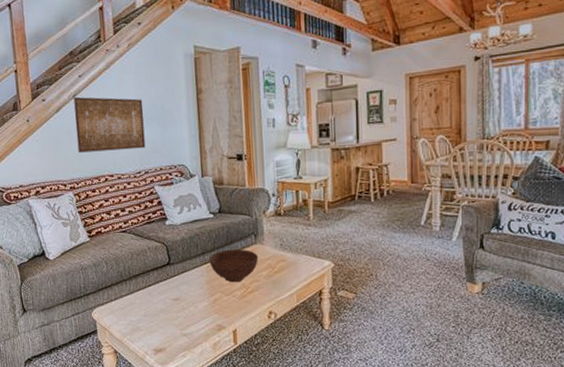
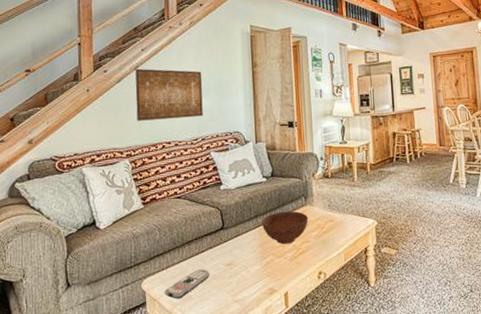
remote control: none [114,303,157,329] -> present [165,269,210,299]

